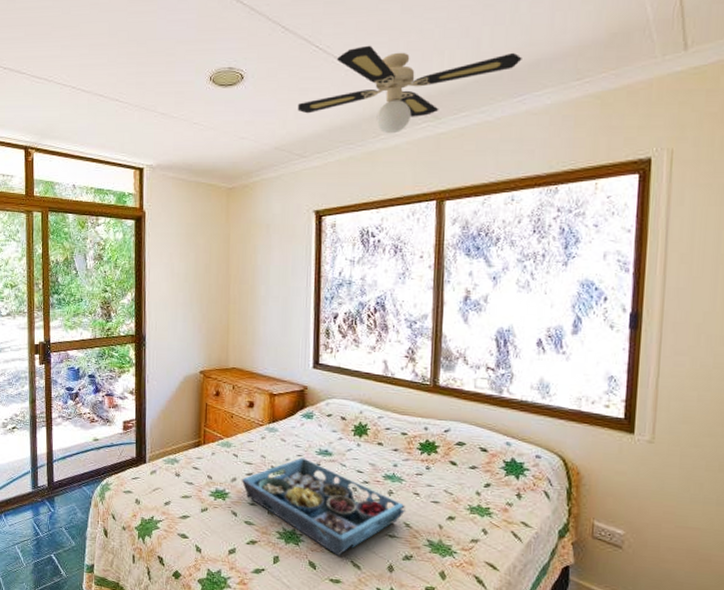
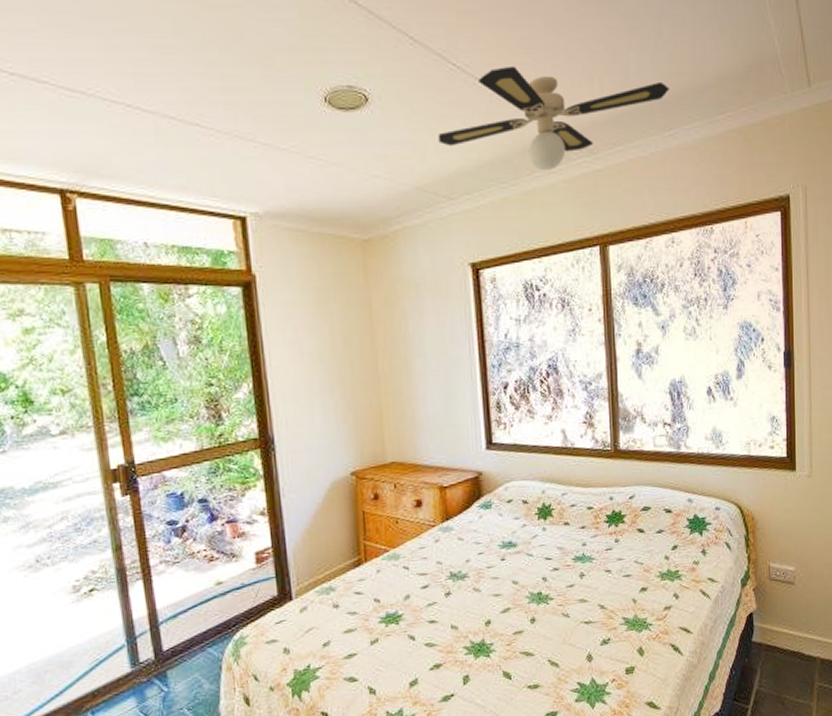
serving tray: present [242,457,405,556] -> none [417,555,598,658]

